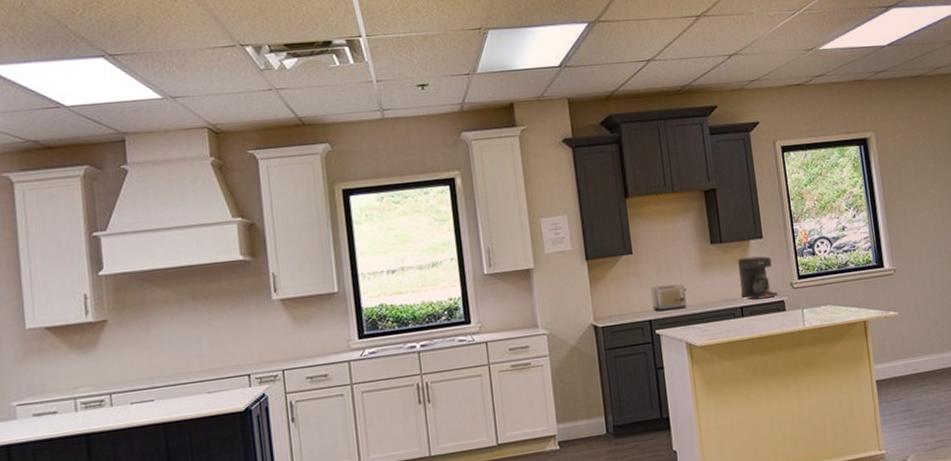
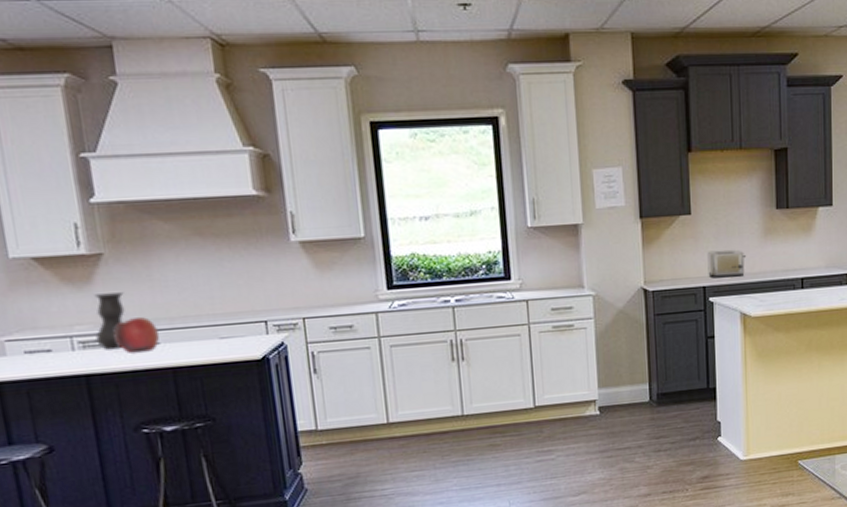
vase: none [97,354,124,410] -> present [94,292,125,350]
fruit: none [113,377,154,413] -> present [113,317,160,355]
coffee maker: present [738,256,778,300] -> none [803,225,842,272]

